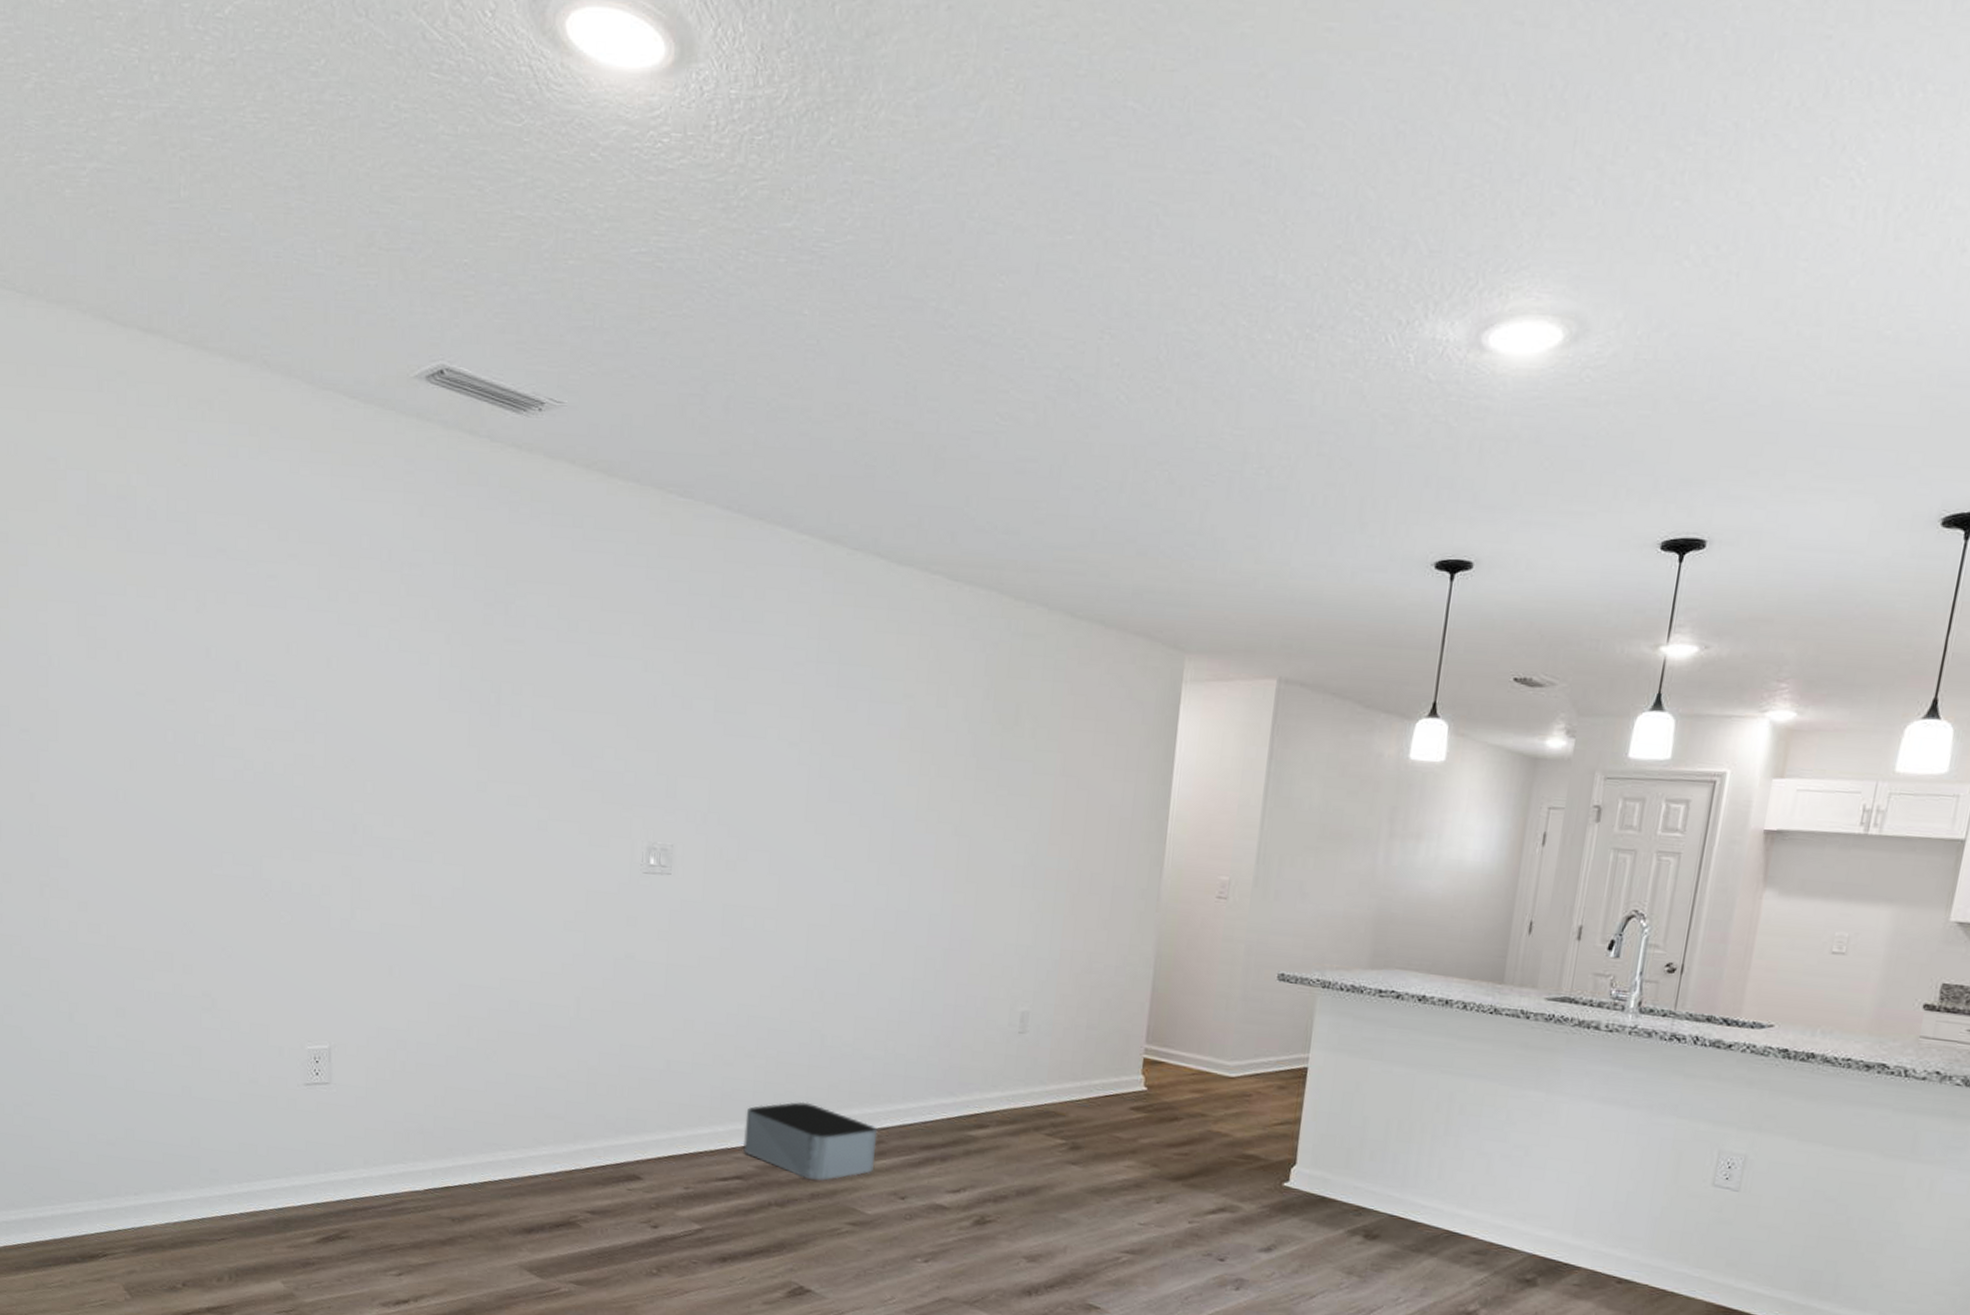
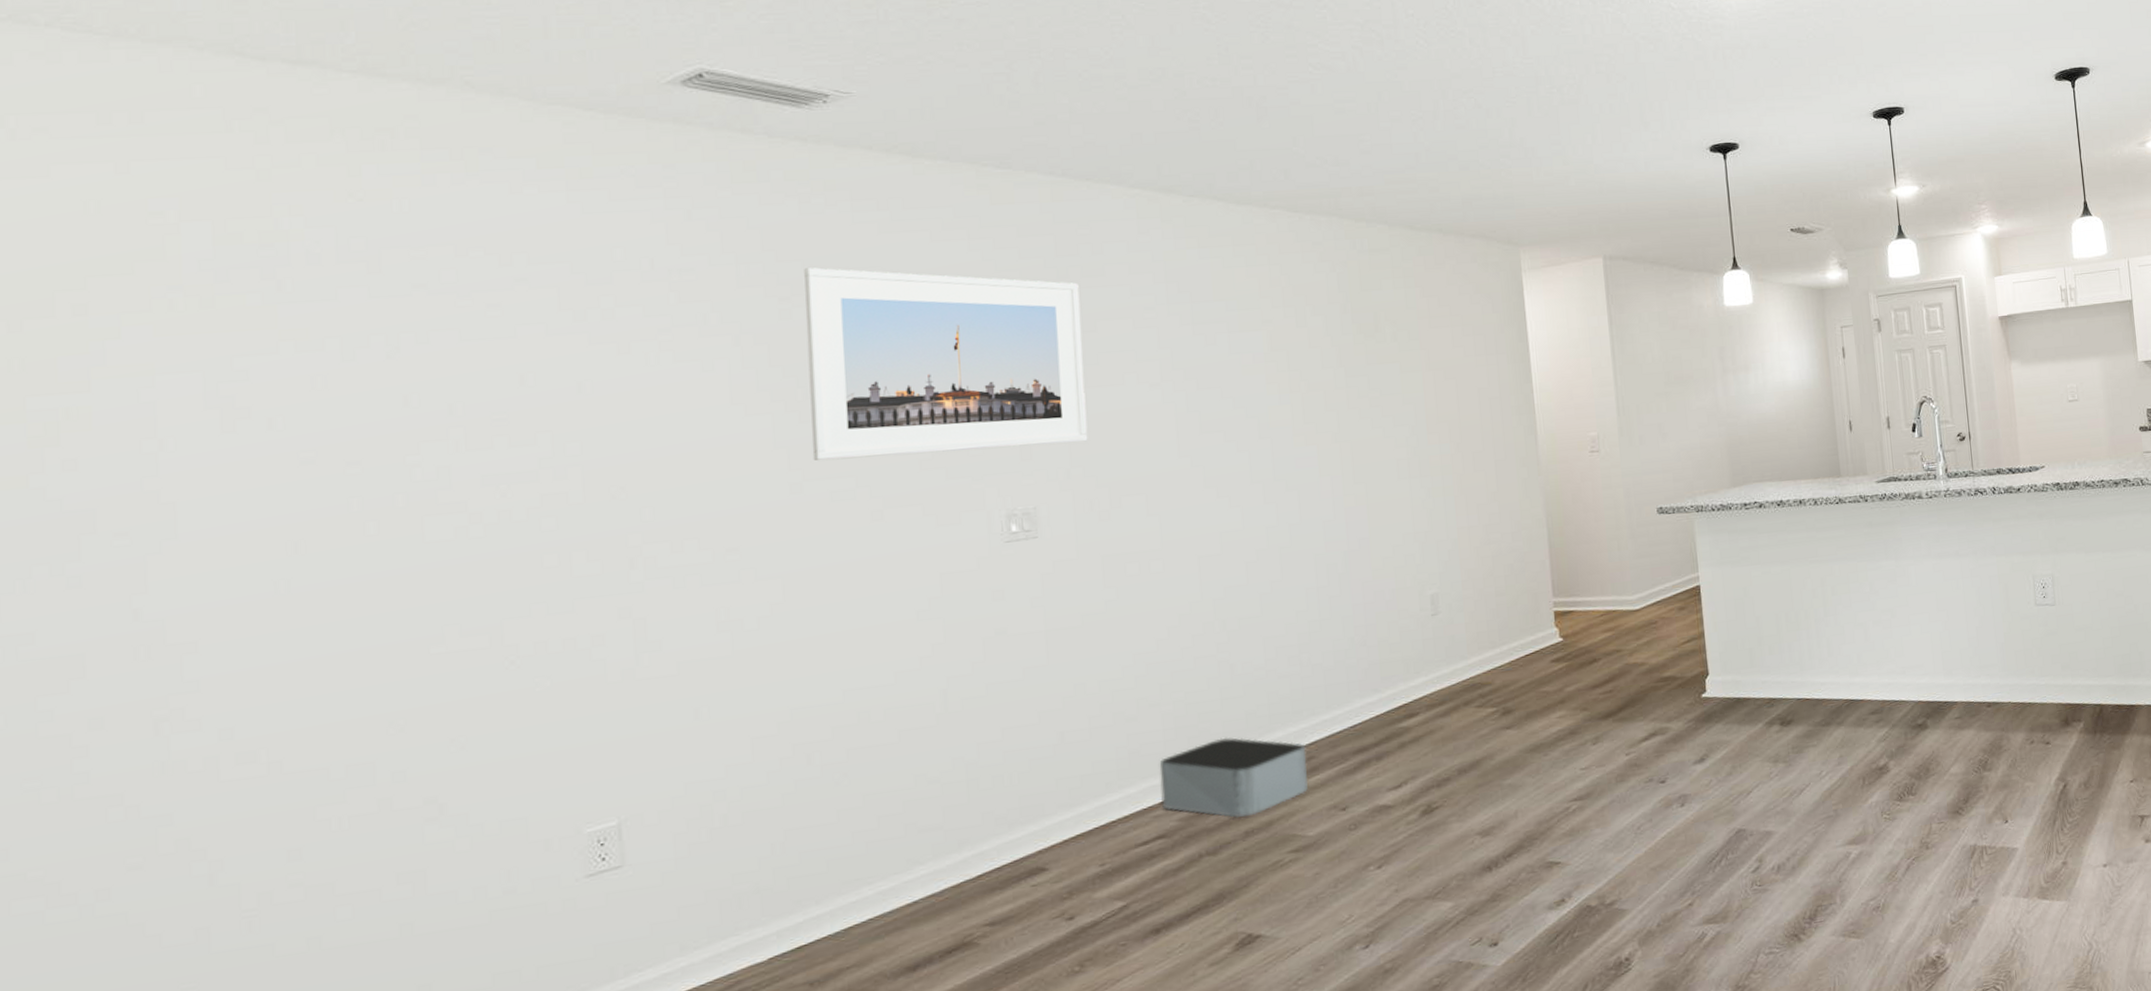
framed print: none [497,577,738,790] -> present [804,267,1088,461]

